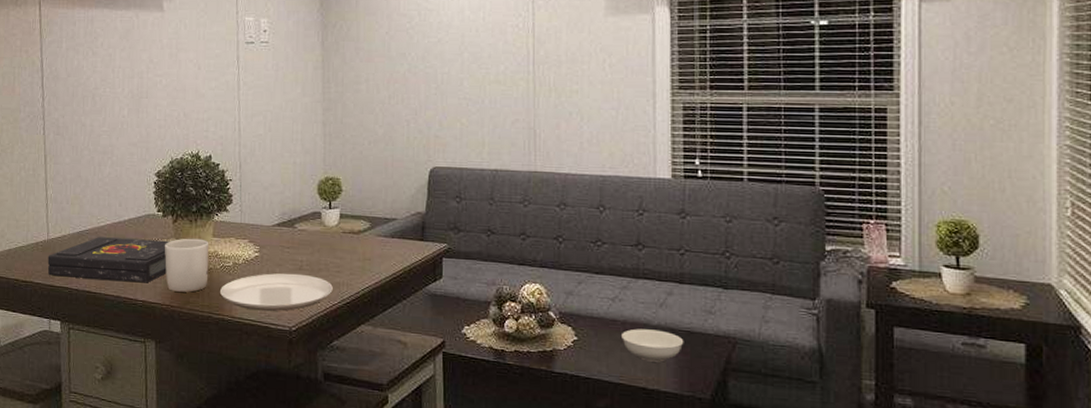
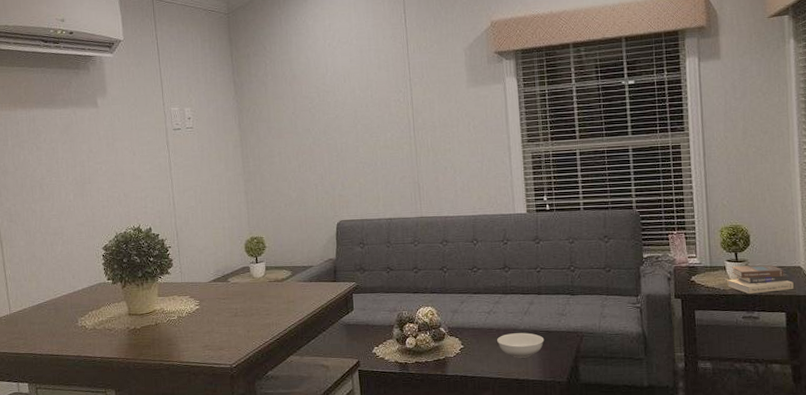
book: present [47,237,170,283] -> none [11,304,121,345]
mug: present [164,238,209,292] -> none [116,299,158,346]
plate: present [220,273,333,312] -> none [168,319,264,355]
books: none [942,274,1040,315] -> present [727,265,794,295]

